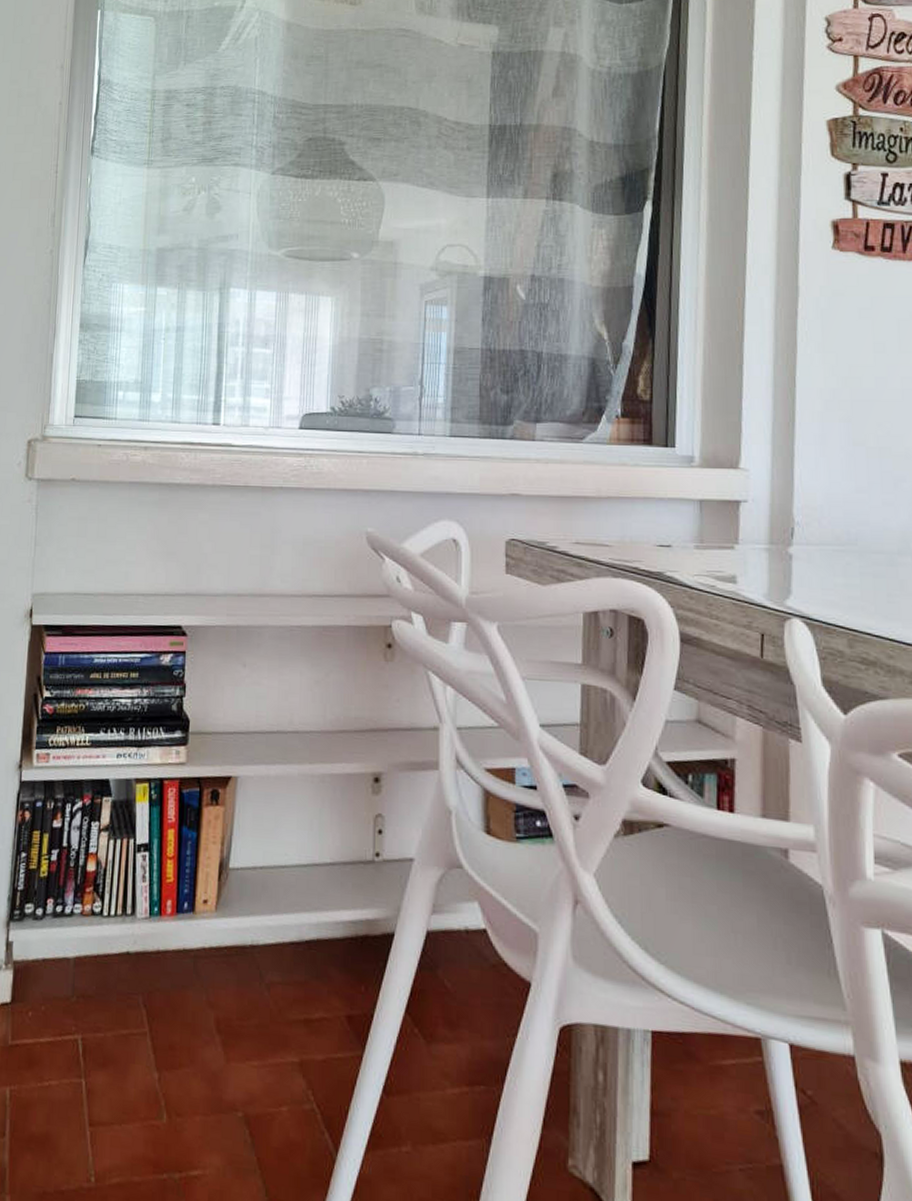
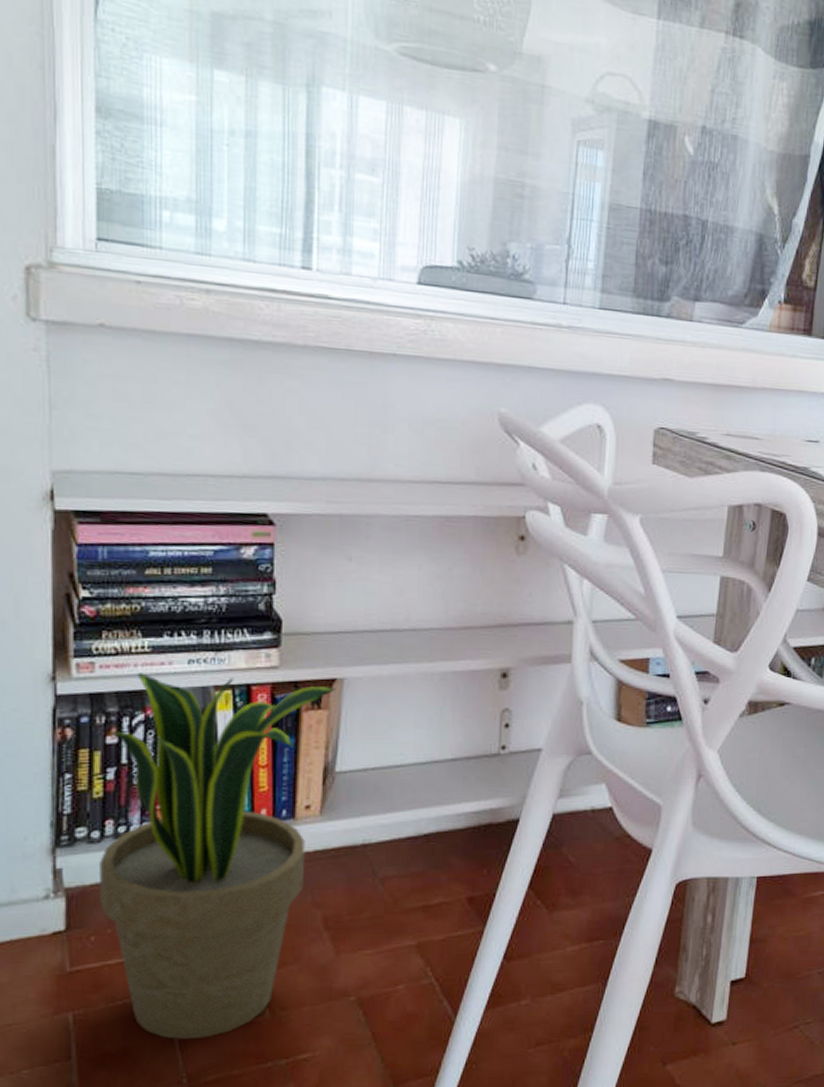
potted plant: none [37,764,232,1135] -> present [98,673,337,1039]

